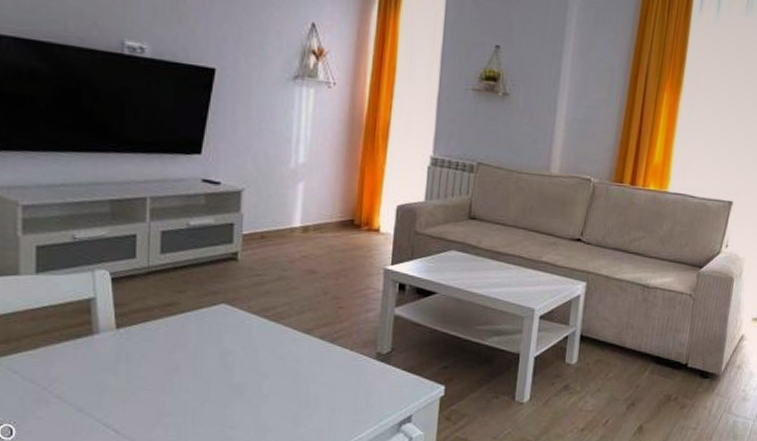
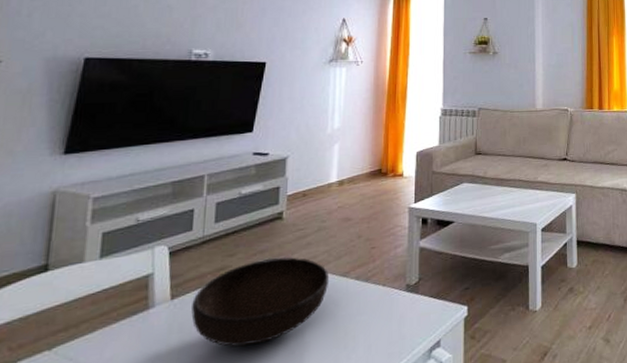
bowl: none [139,302,291,388] -> present [191,257,330,347]

